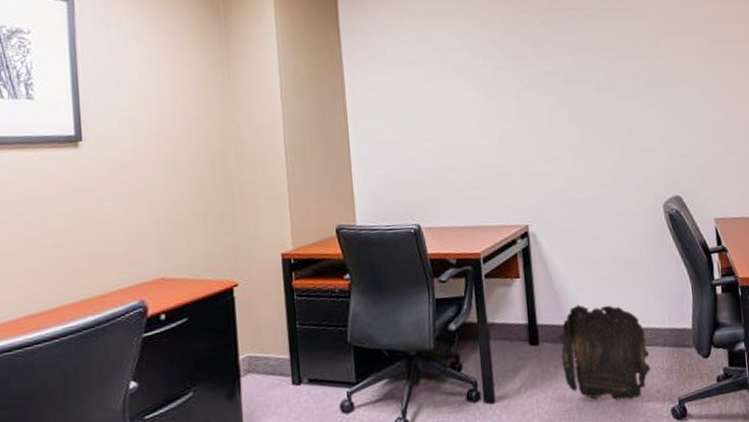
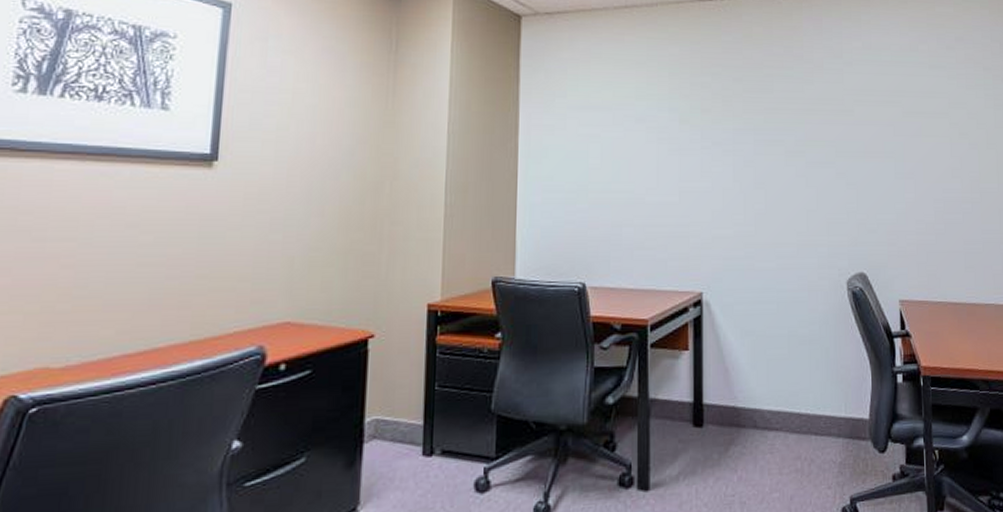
carved panel: present [559,304,651,400] -> none [726,384,823,496]

